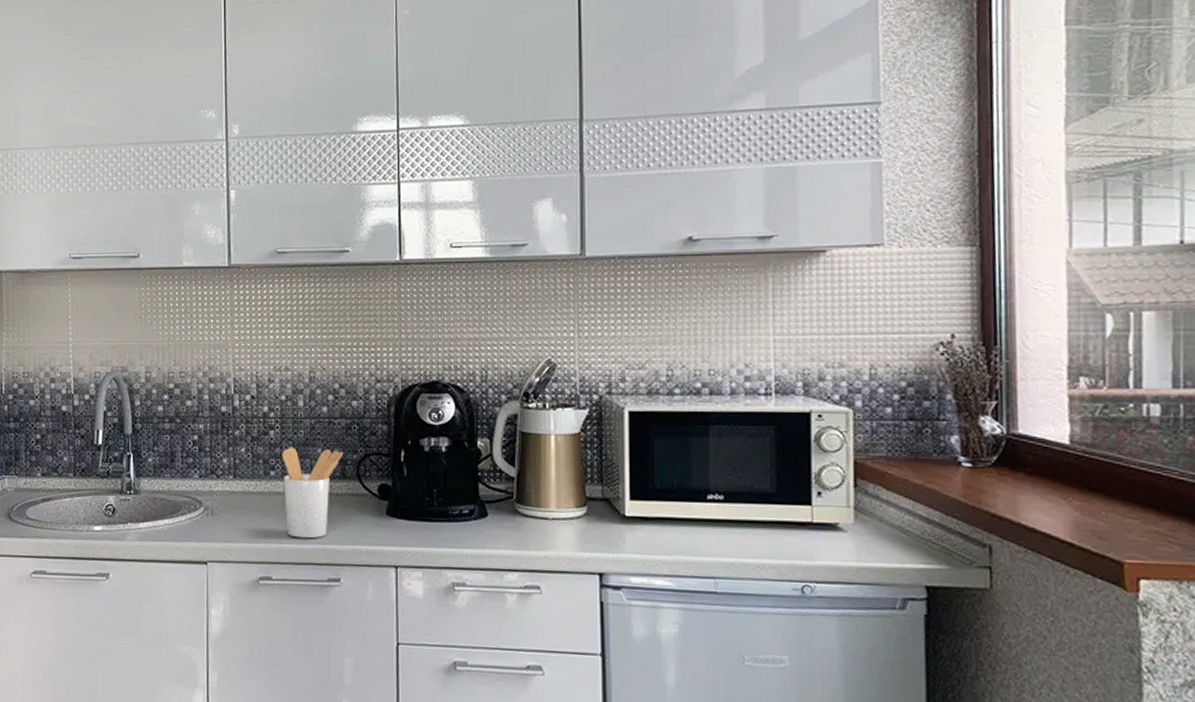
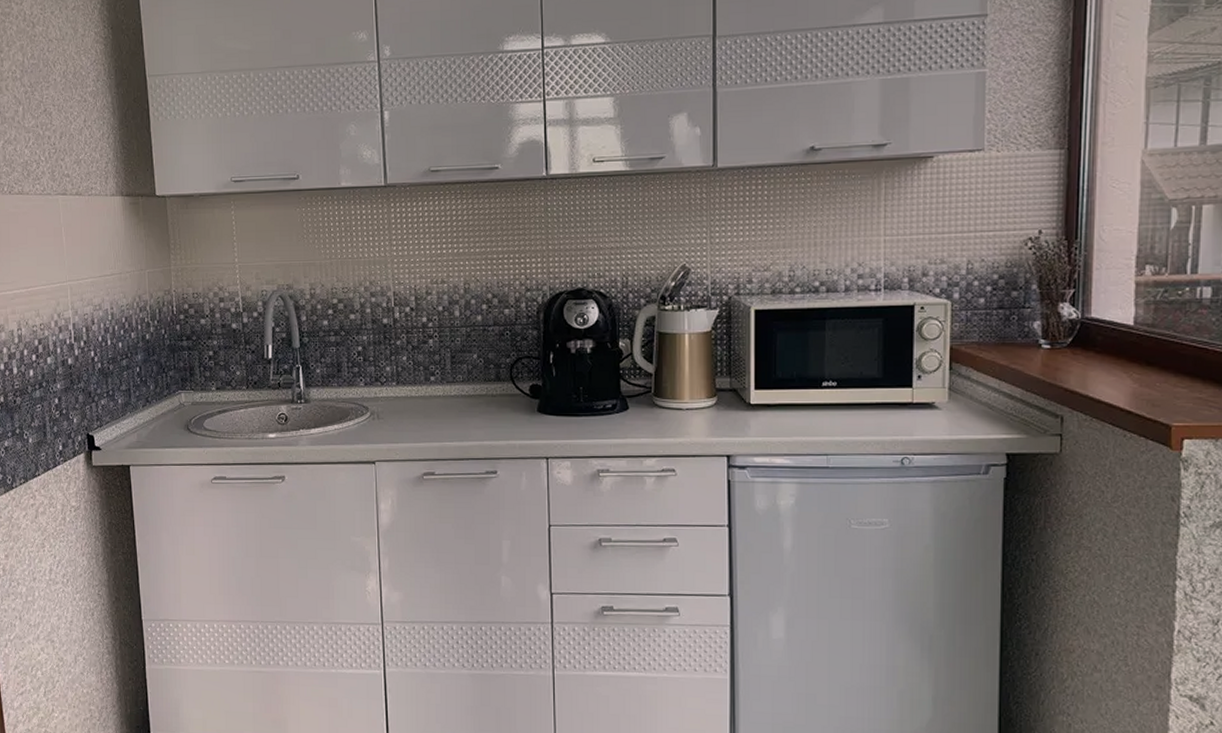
utensil holder: present [281,447,344,539] -> none [440,354,498,437]

